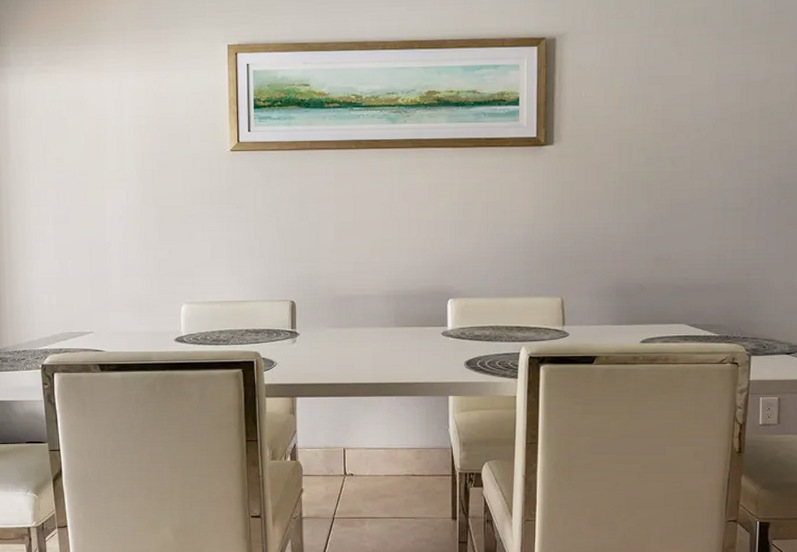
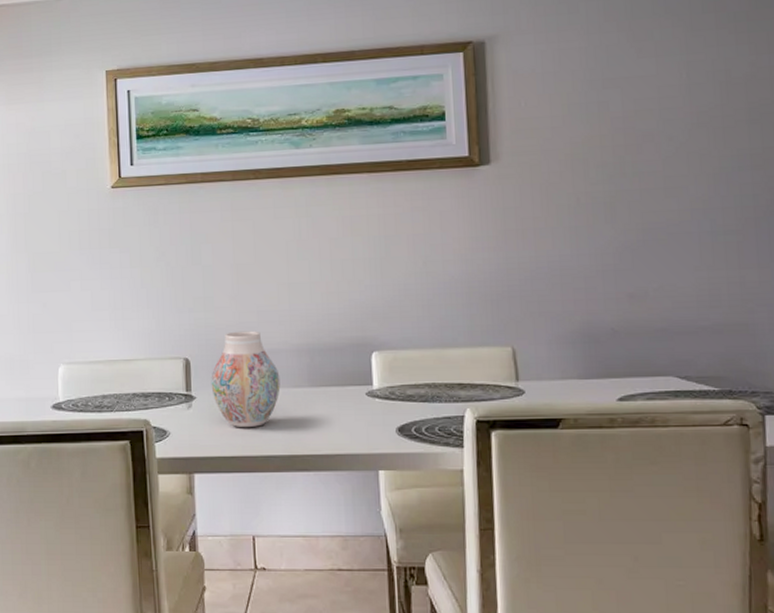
vase: none [313,279,371,360] -> present [211,330,280,428]

